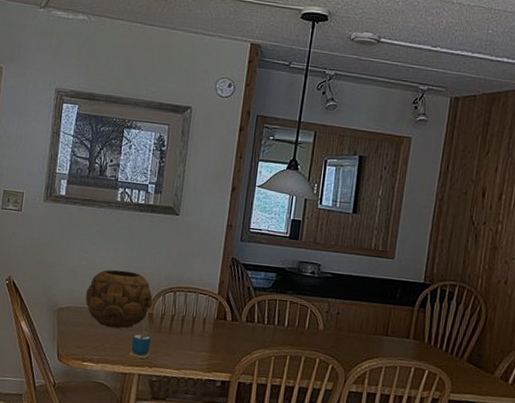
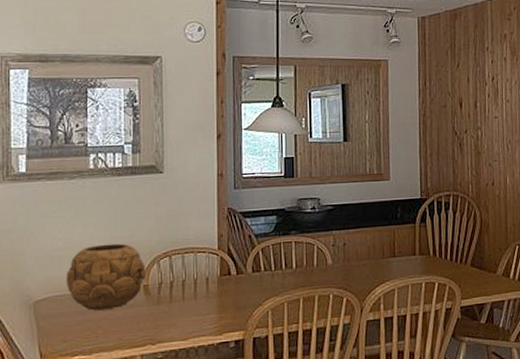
cup: present [129,326,151,359] -> none [127,300,152,338]

